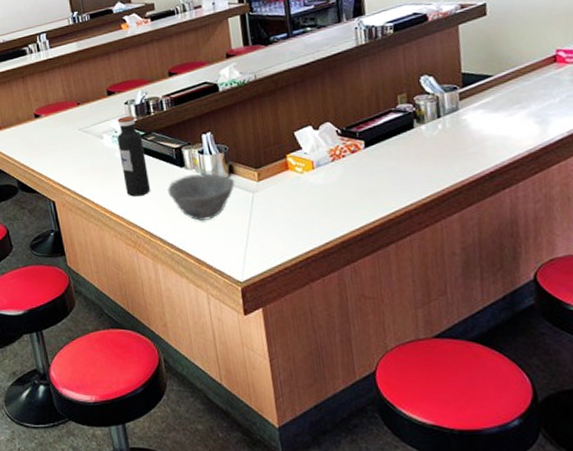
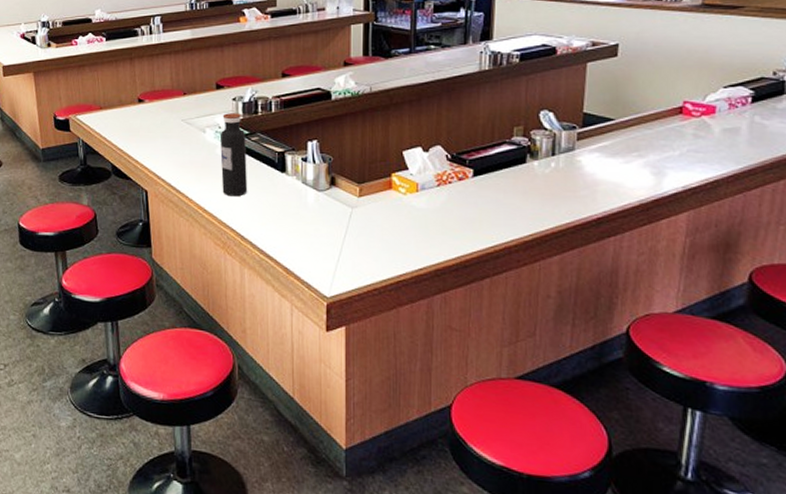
bowl: present [167,174,236,221] -> none [265,180,335,230]

